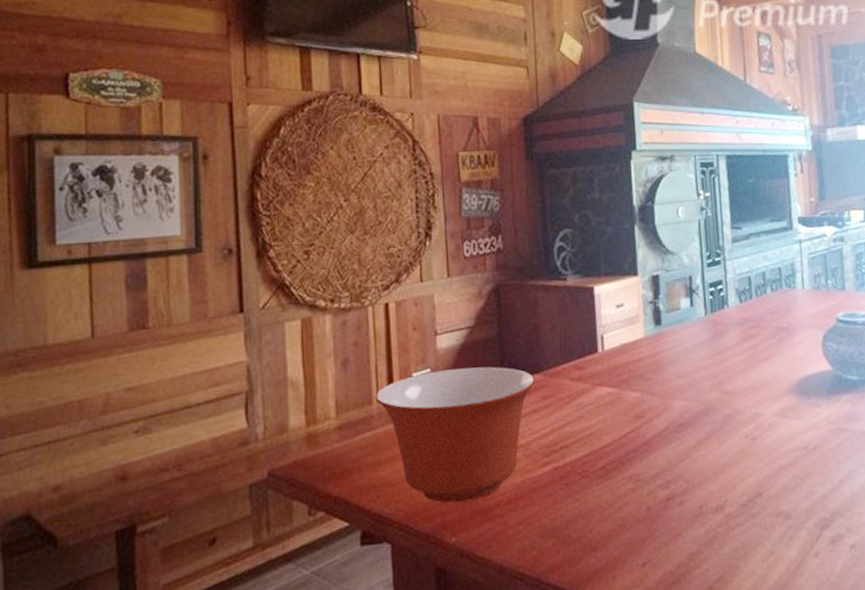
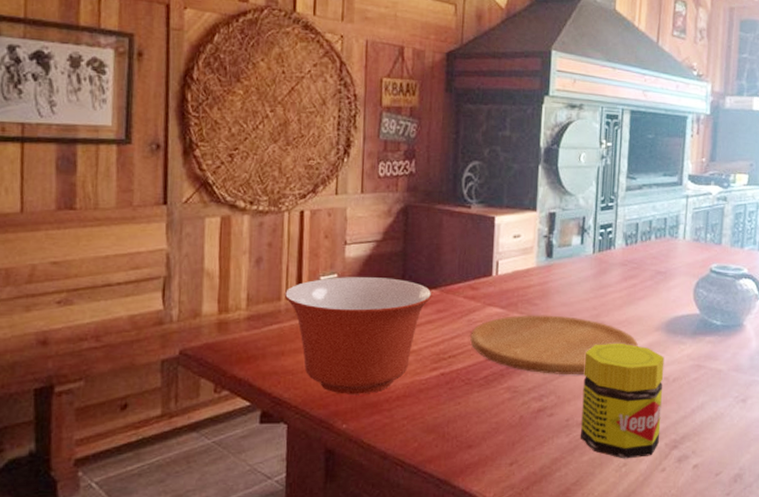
cutting board: none [582,388,770,457] -> present [470,315,639,375]
jar: none [710,412,807,547] -> present [581,343,664,459]

